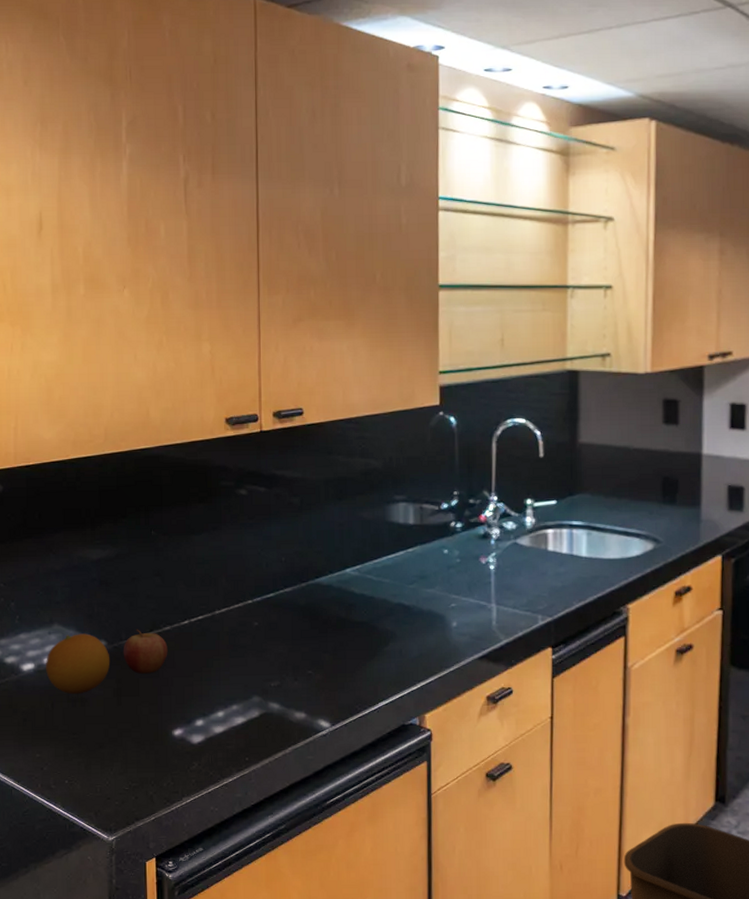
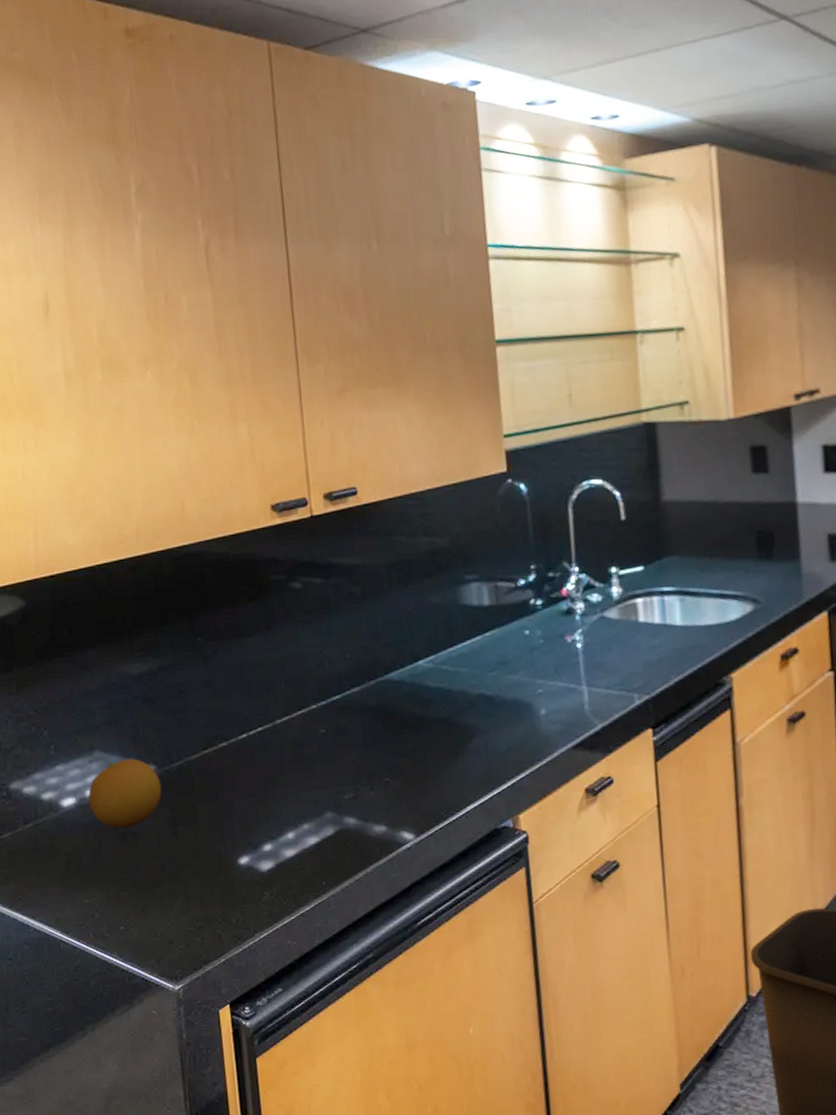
fruit: present [123,629,168,674] -> none [175,748,226,799]

